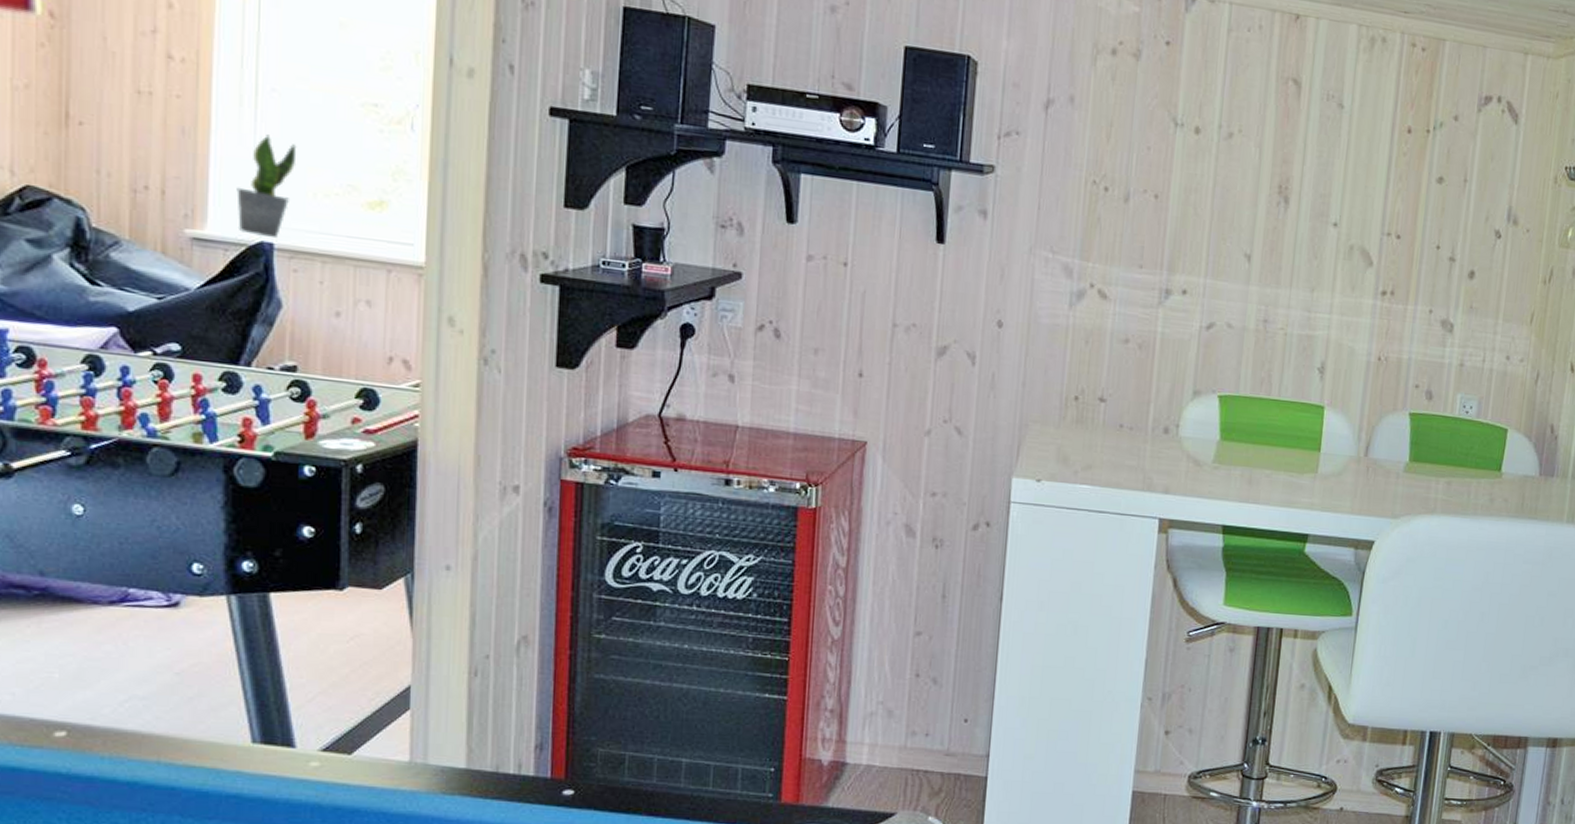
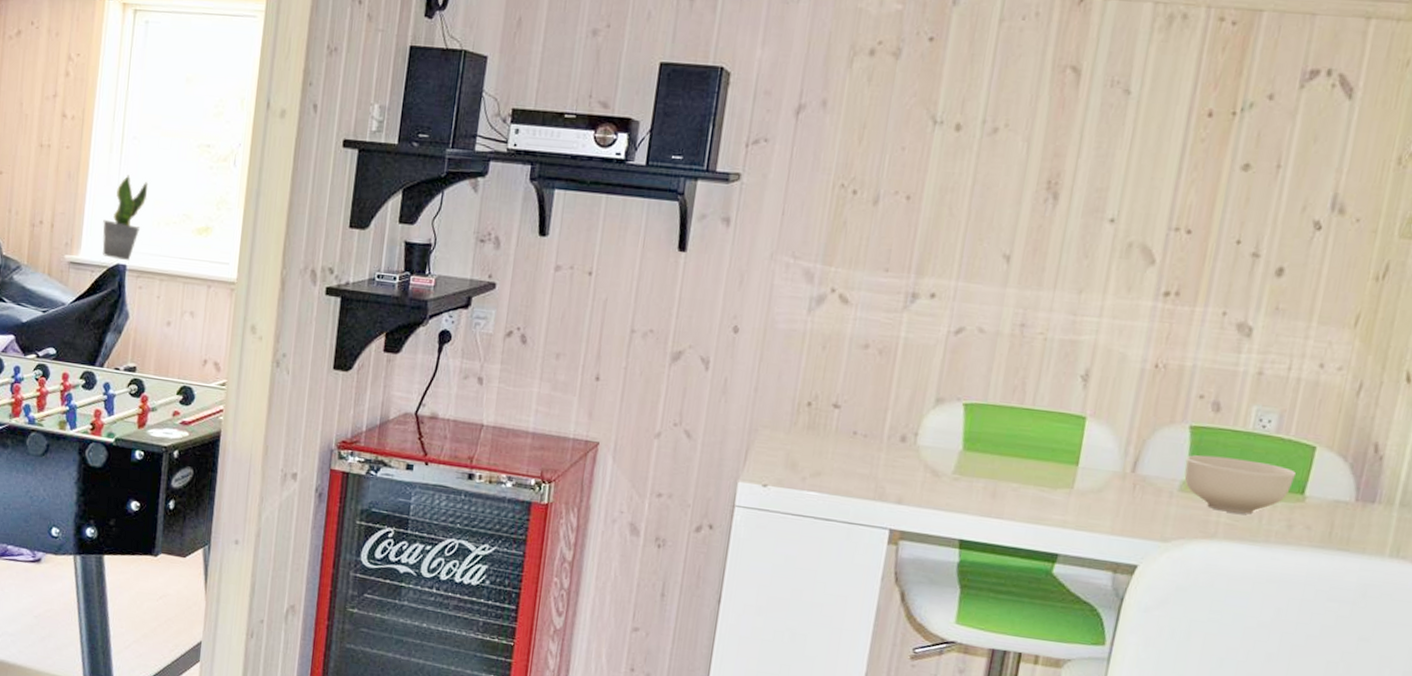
bowl: none [1407,438,1495,491] -> present [1184,455,1297,515]

